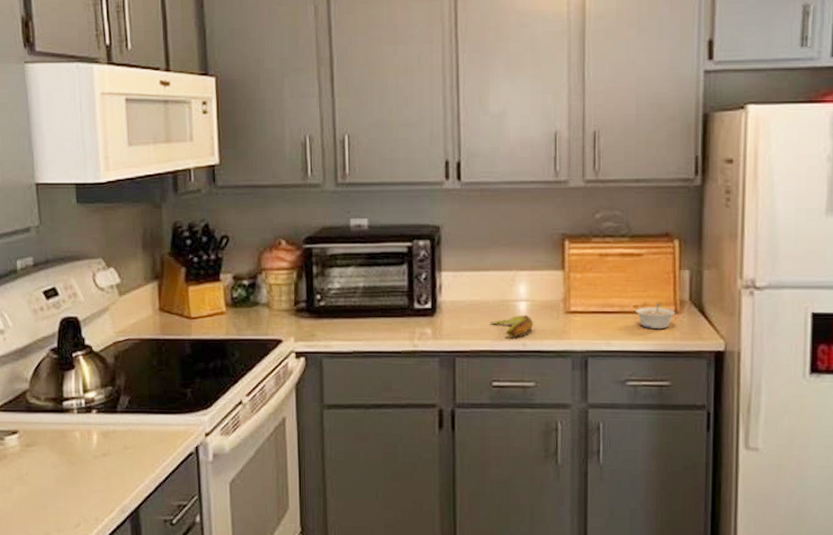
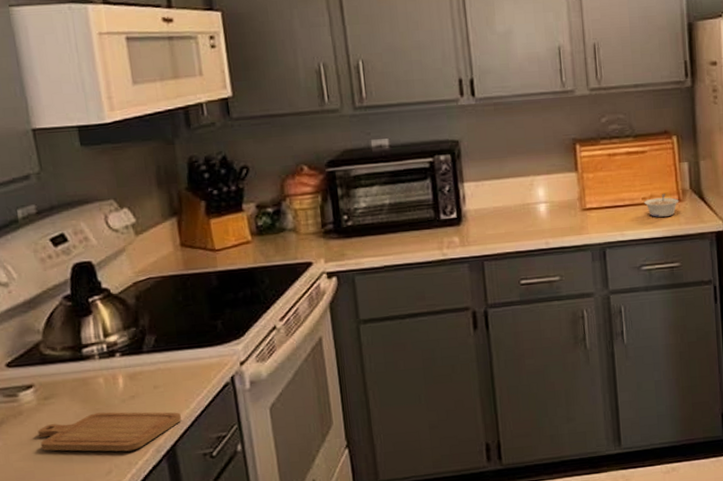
chopping board: none [18,466,146,507] -> present [37,412,181,452]
banana: present [491,314,534,337] -> none [515,215,554,237]

